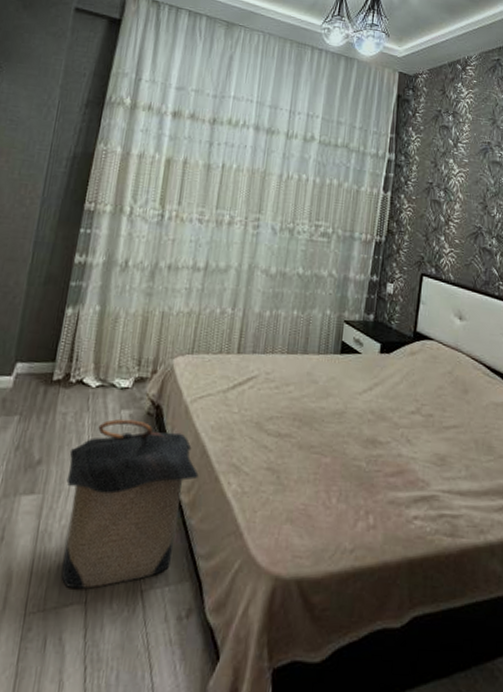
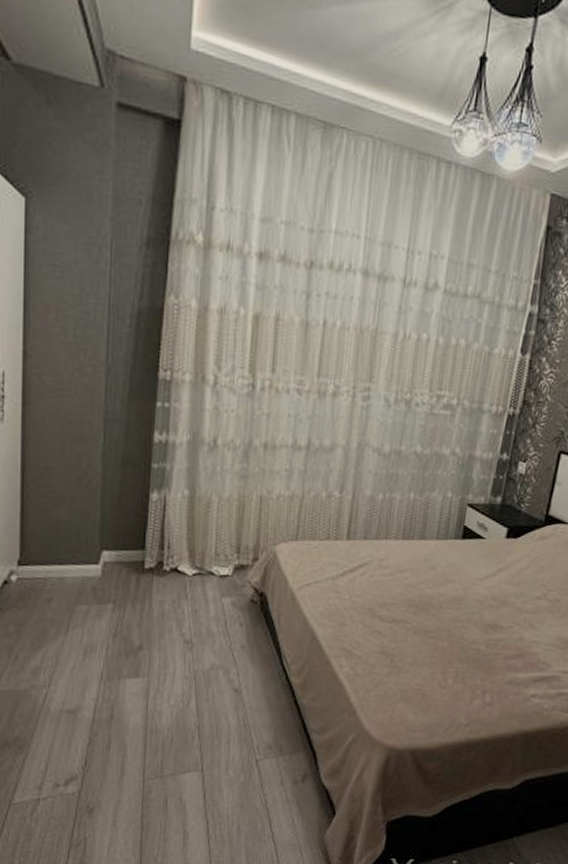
laundry hamper: present [61,418,199,590] -> none [171,606,309,760]

